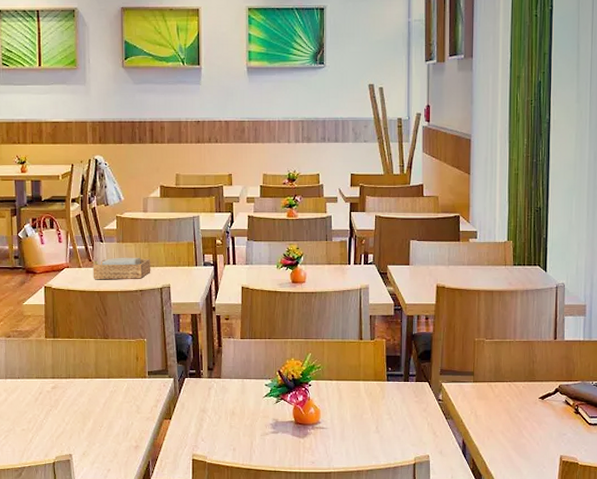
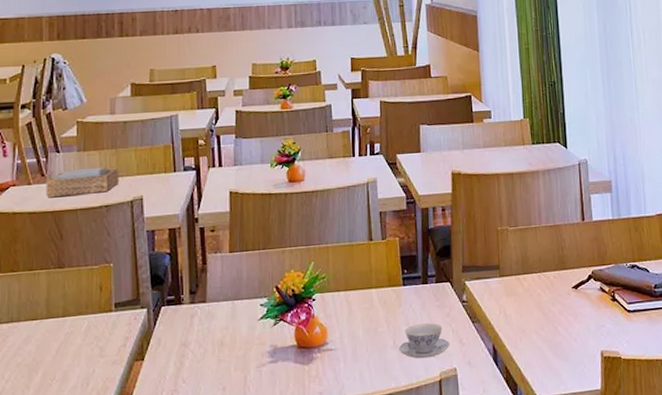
teacup: none [380,415,425,444] -> present [399,323,450,359]

